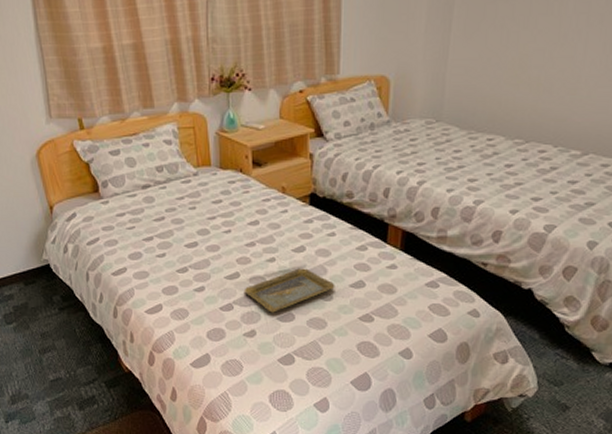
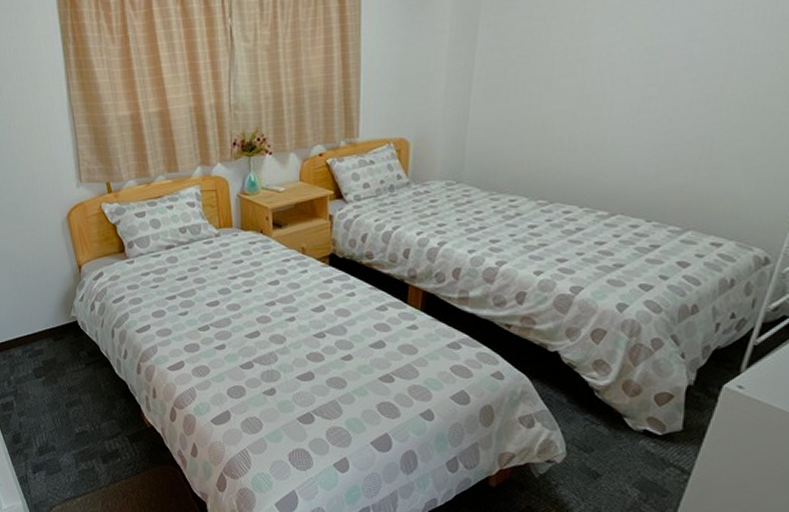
tray: present [243,268,335,313] -> none [263,328,355,372]

